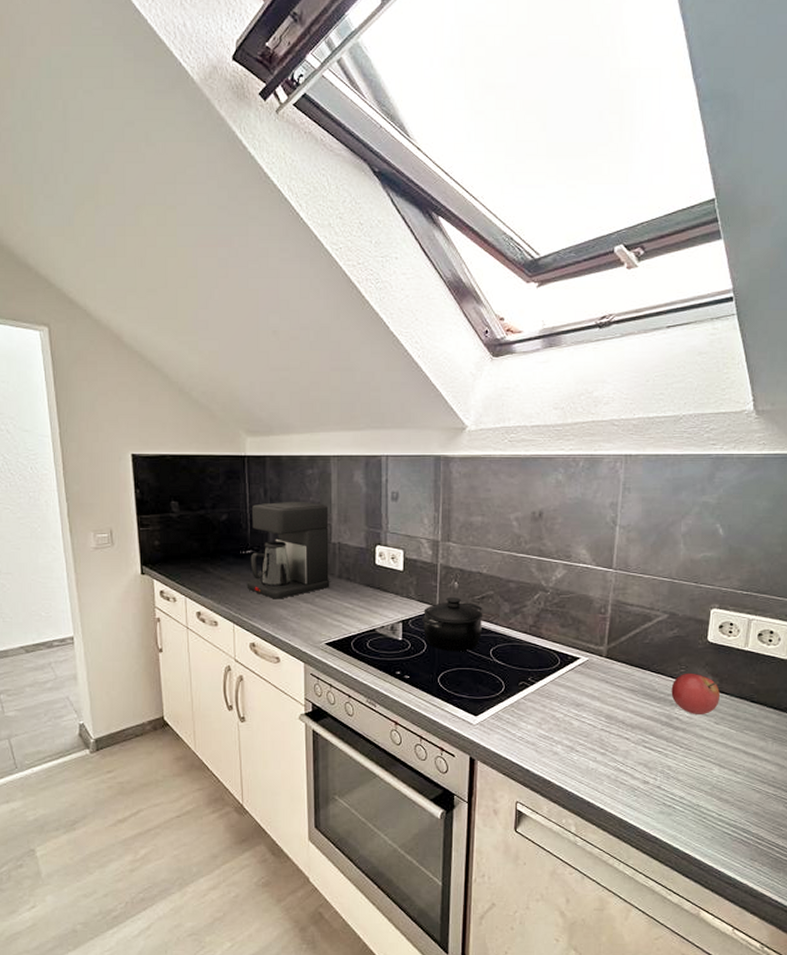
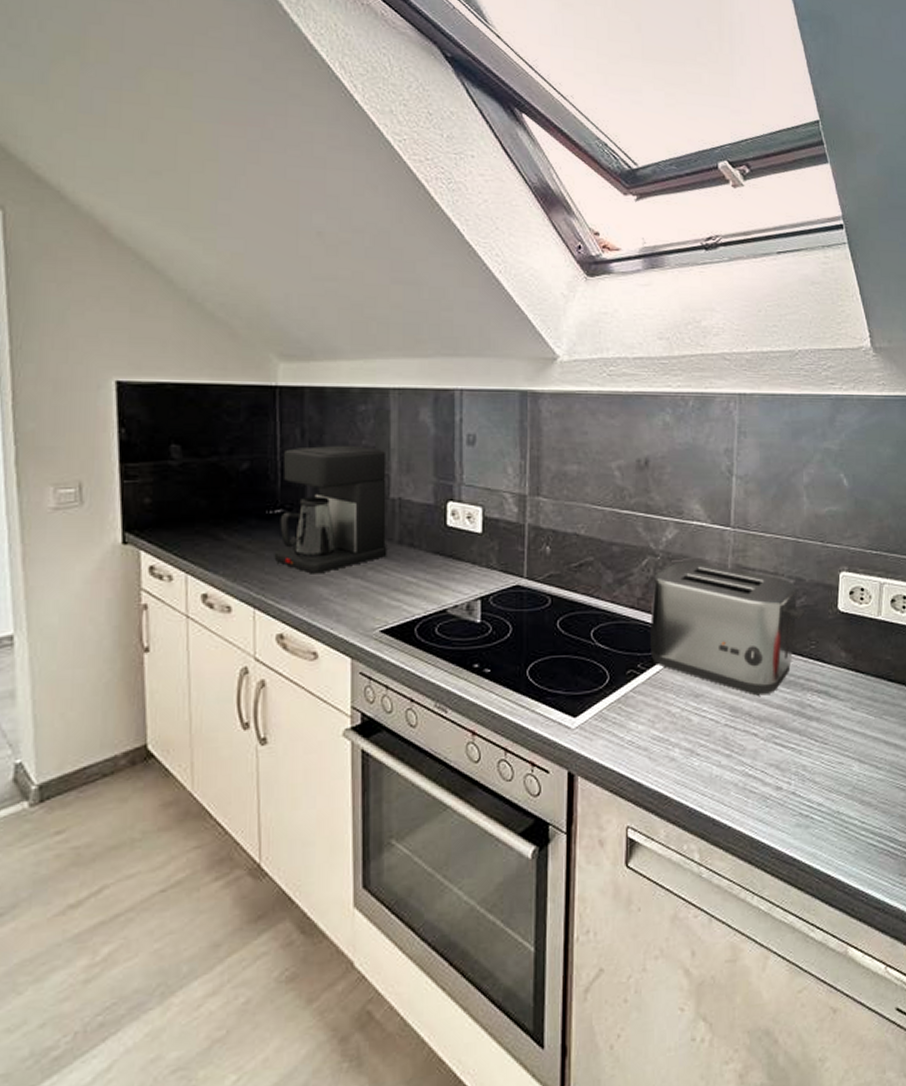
saucepan: present [422,596,483,652] -> none [506,564,582,636]
toaster: none [539,597,677,708] -> present [649,561,806,696]
fruit: present [671,672,721,714] -> none [801,649,856,700]

